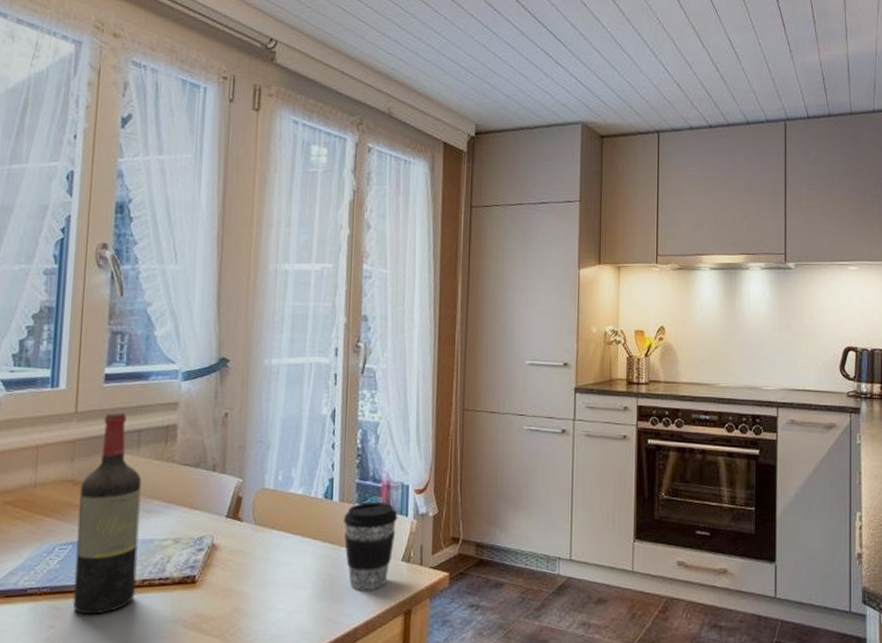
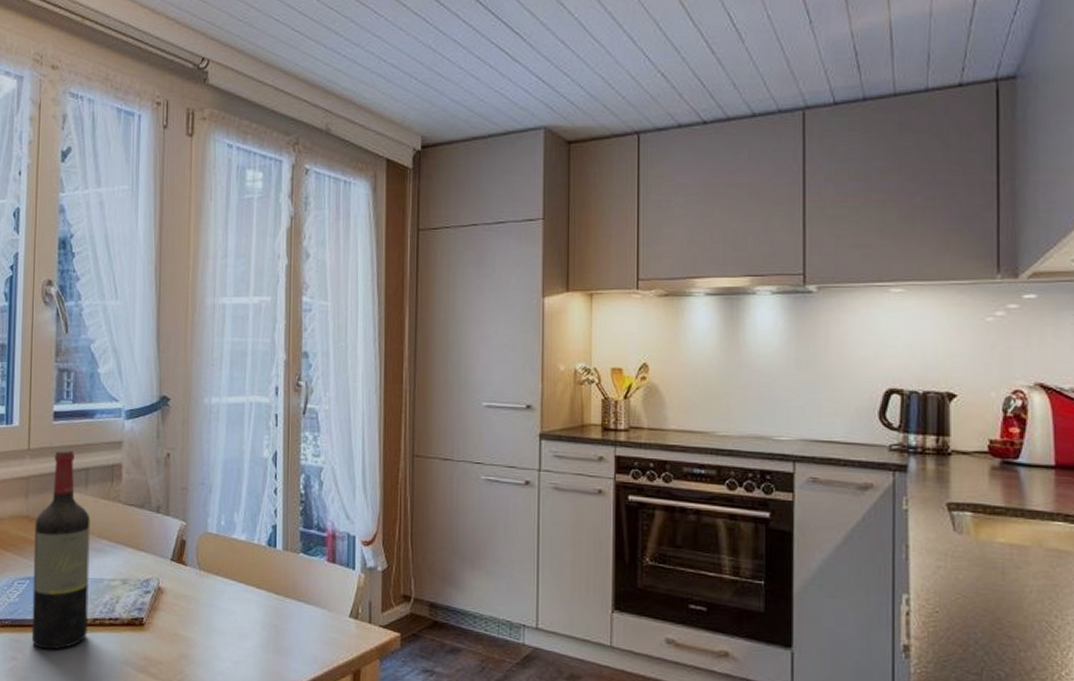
coffee cup: present [343,501,398,591] -> none [287,551,344,647]

